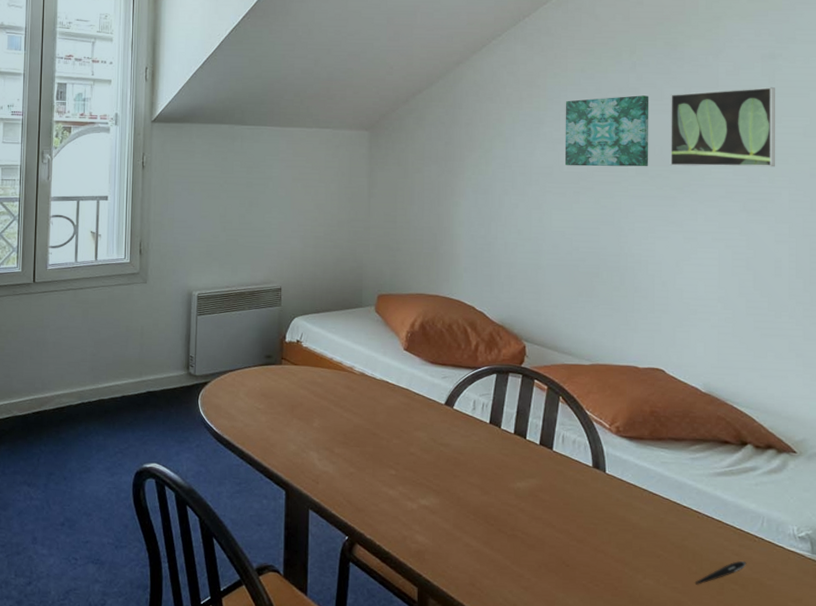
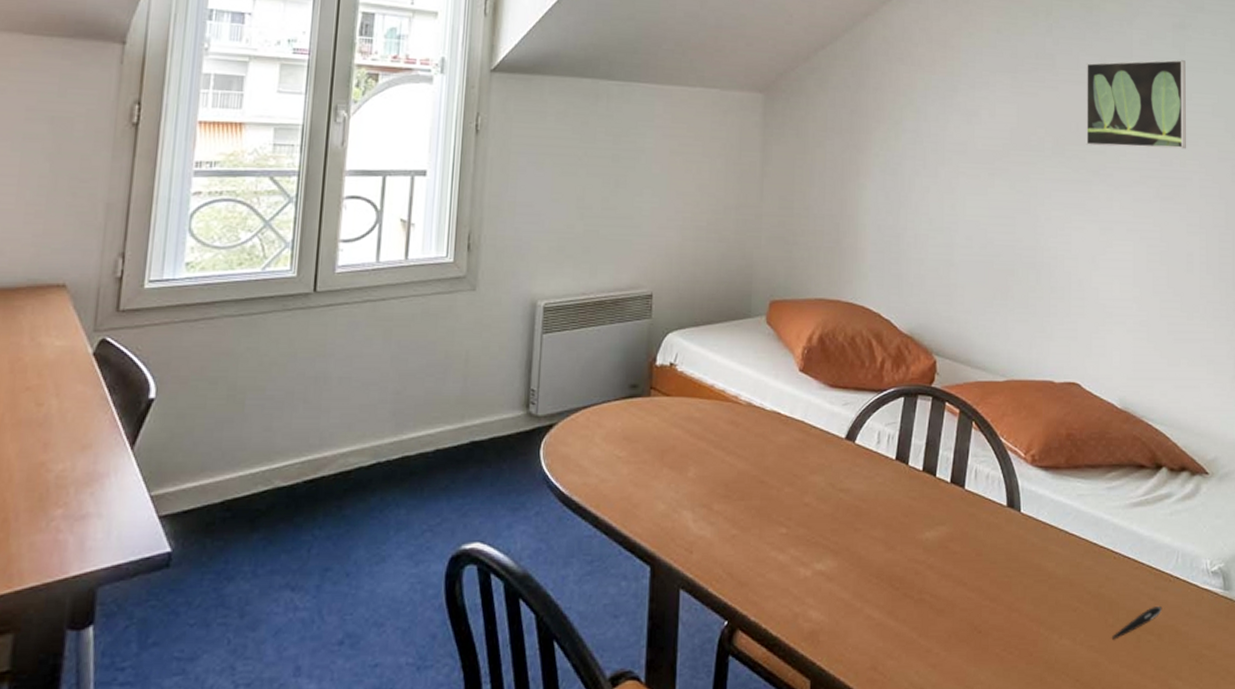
wall art: present [564,95,649,167] -> none [979,63,1066,146]

